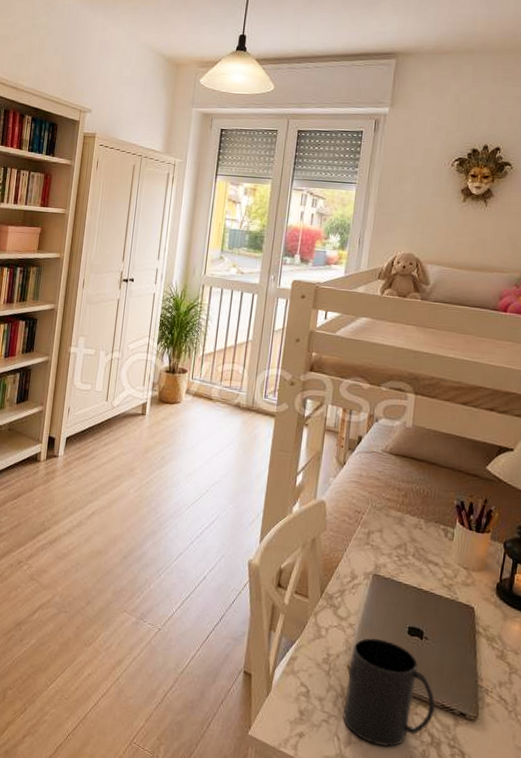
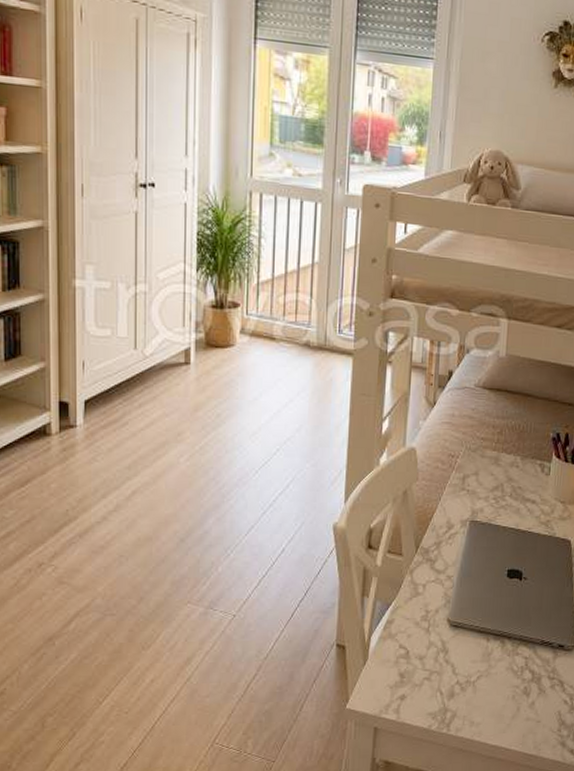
mug: present [343,637,436,747] -> none [445,586,536,691]

